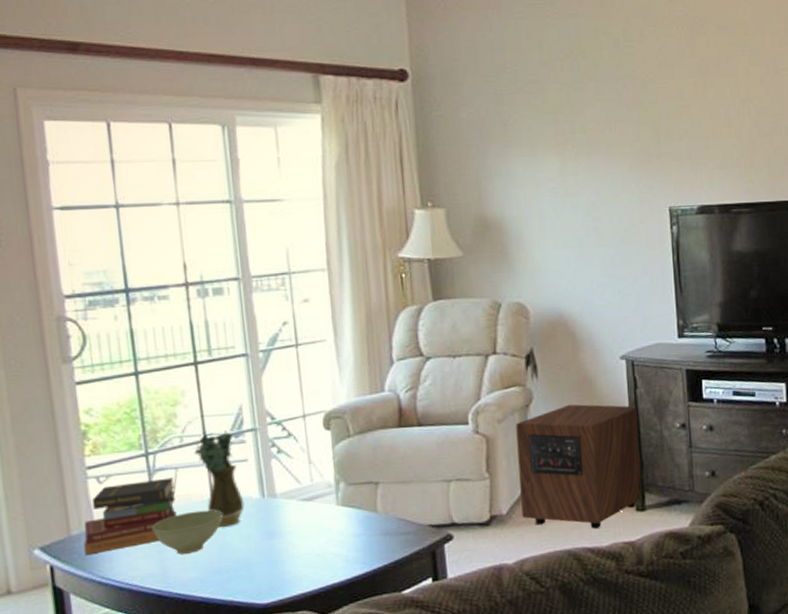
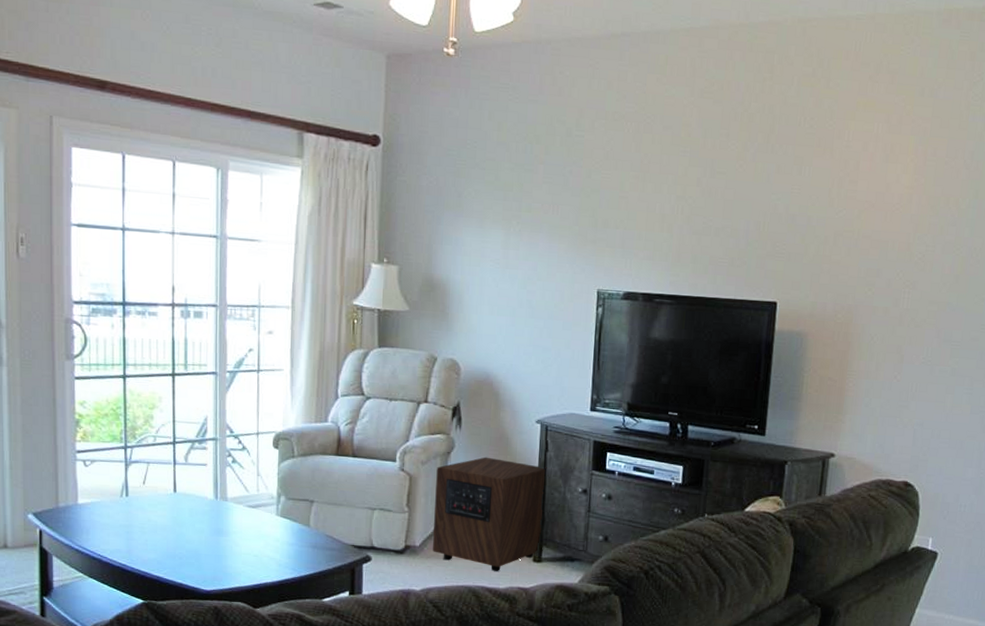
books: present [84,477,177,556] -> none [68,469,146,526]
bowl: present [151,510,222,554] -> none [123,502,181,537]
vase: present [194,430,245,527] -> none [164,434,200,519]

